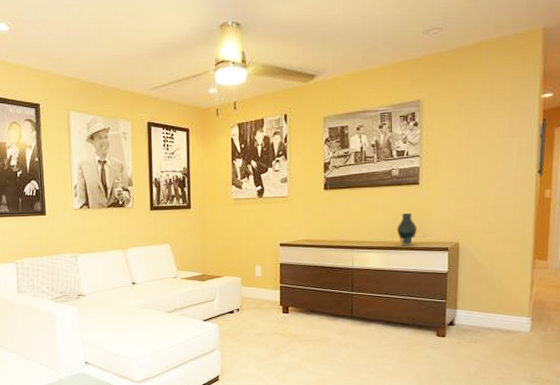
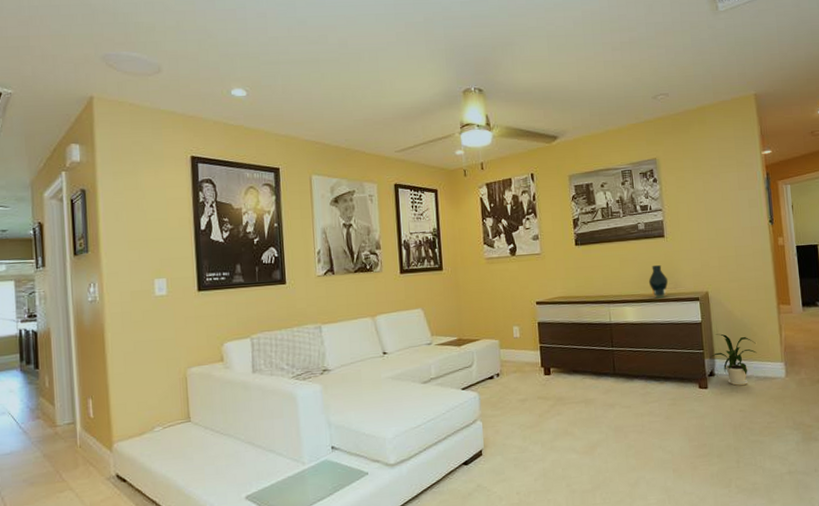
house plant: none [451,285,503,337] -> present [709,333,757,386]

